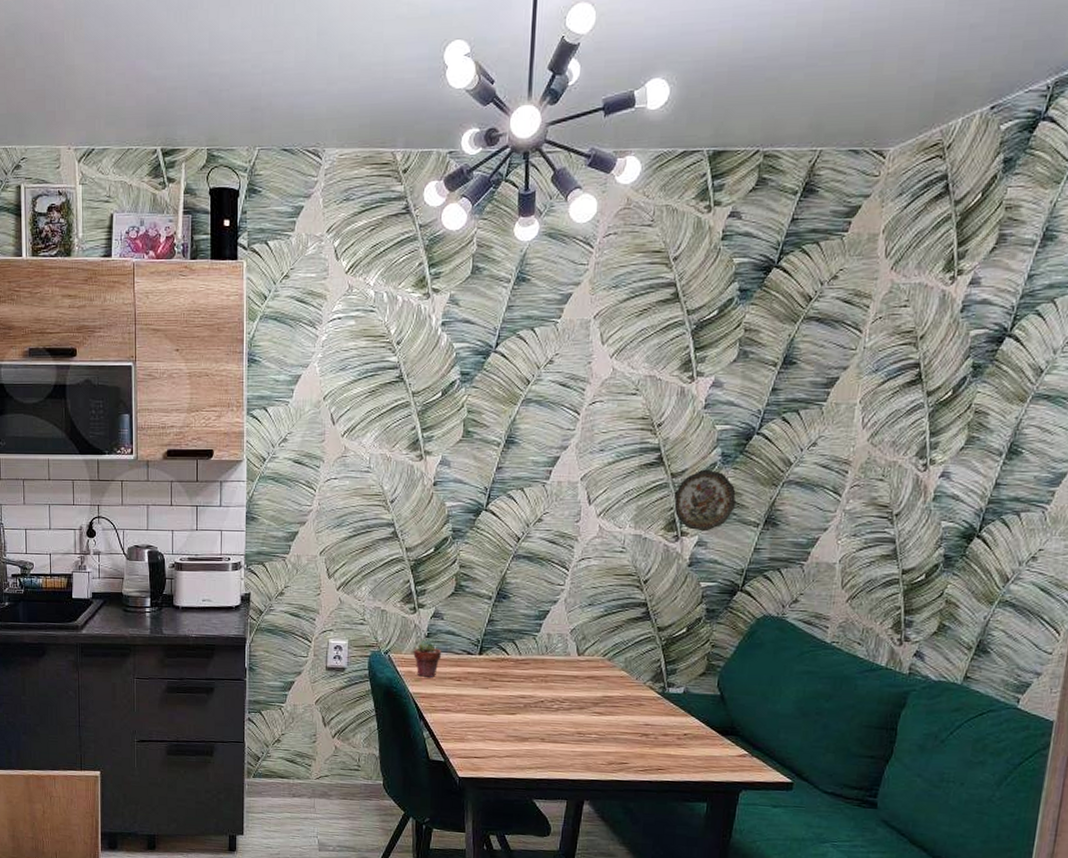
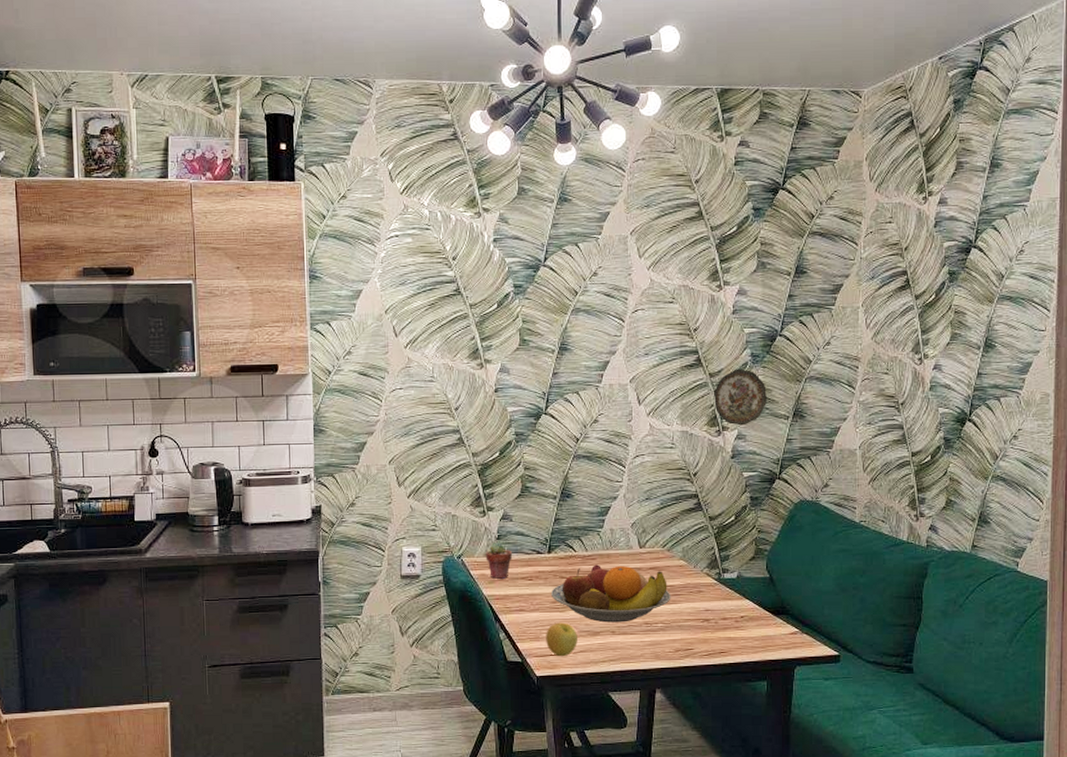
apple: none [471,725,504,760] -> present [546,622,577,657]
fruit bowl: none [479,669,609,731] -> present [550,564,671,623]

